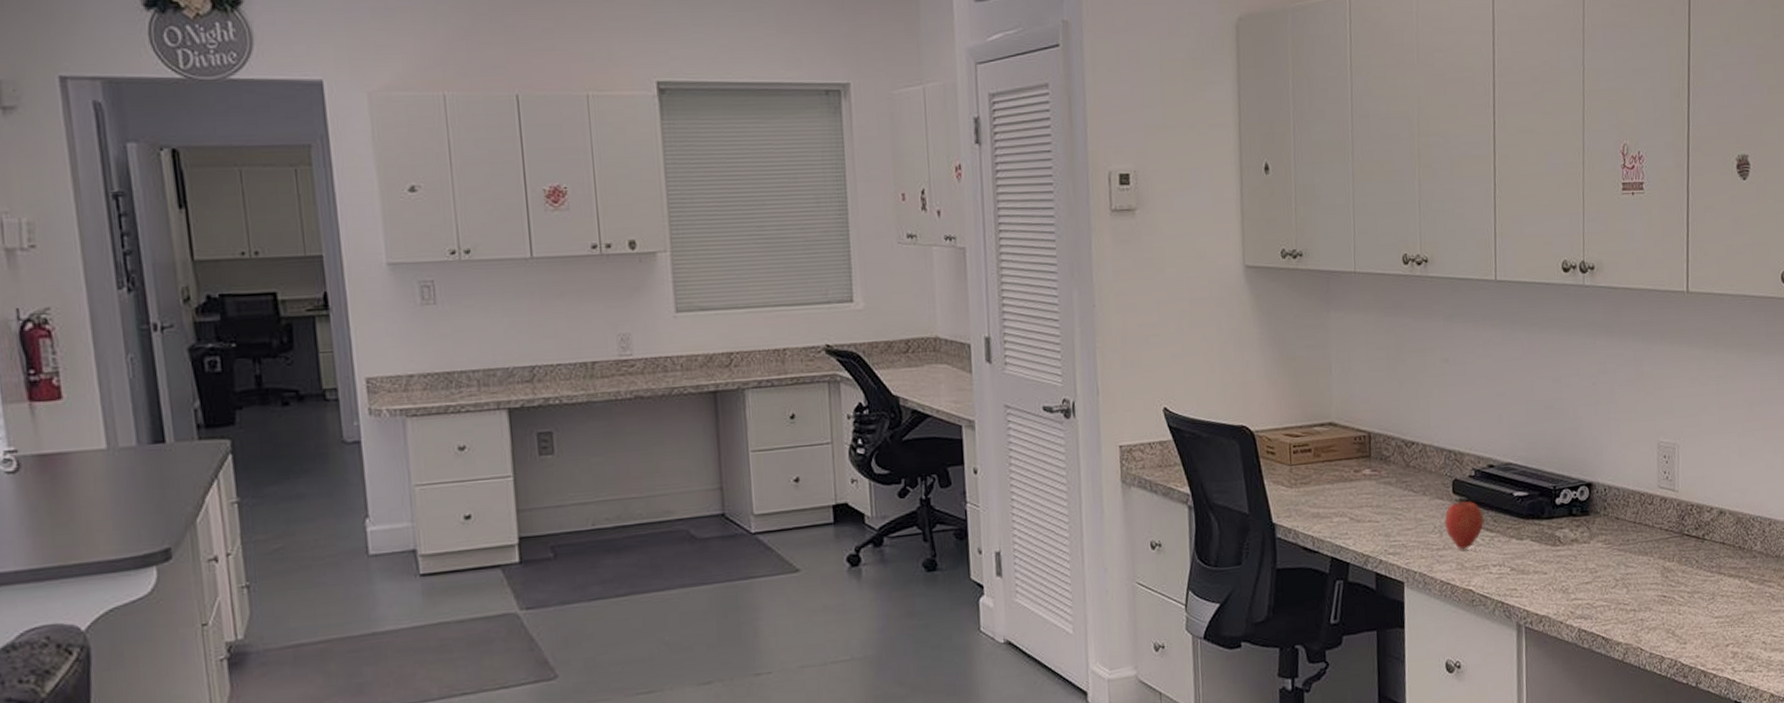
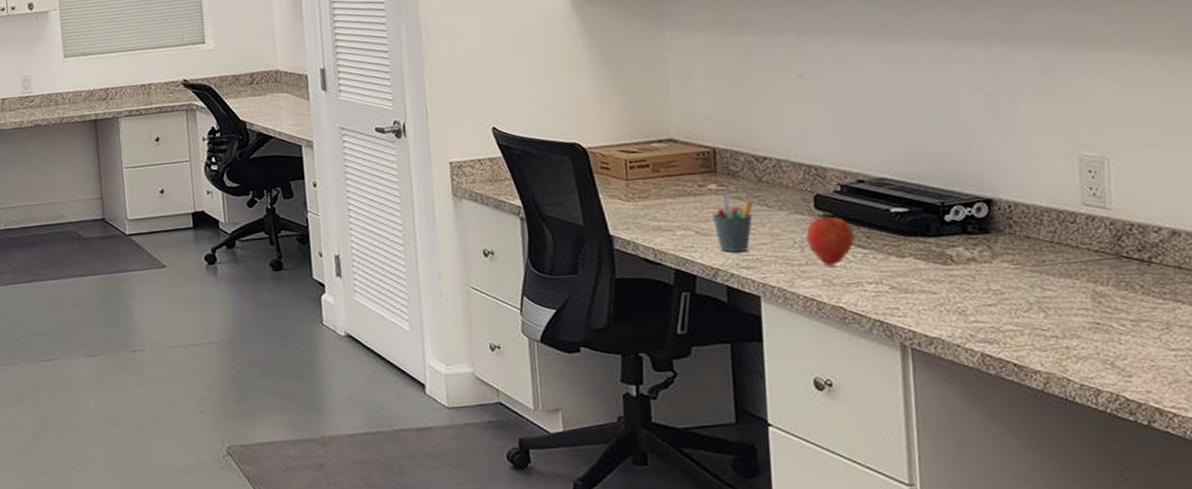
pen holder: none [1366,479,1401,538] -> present [713,194,753,252]

